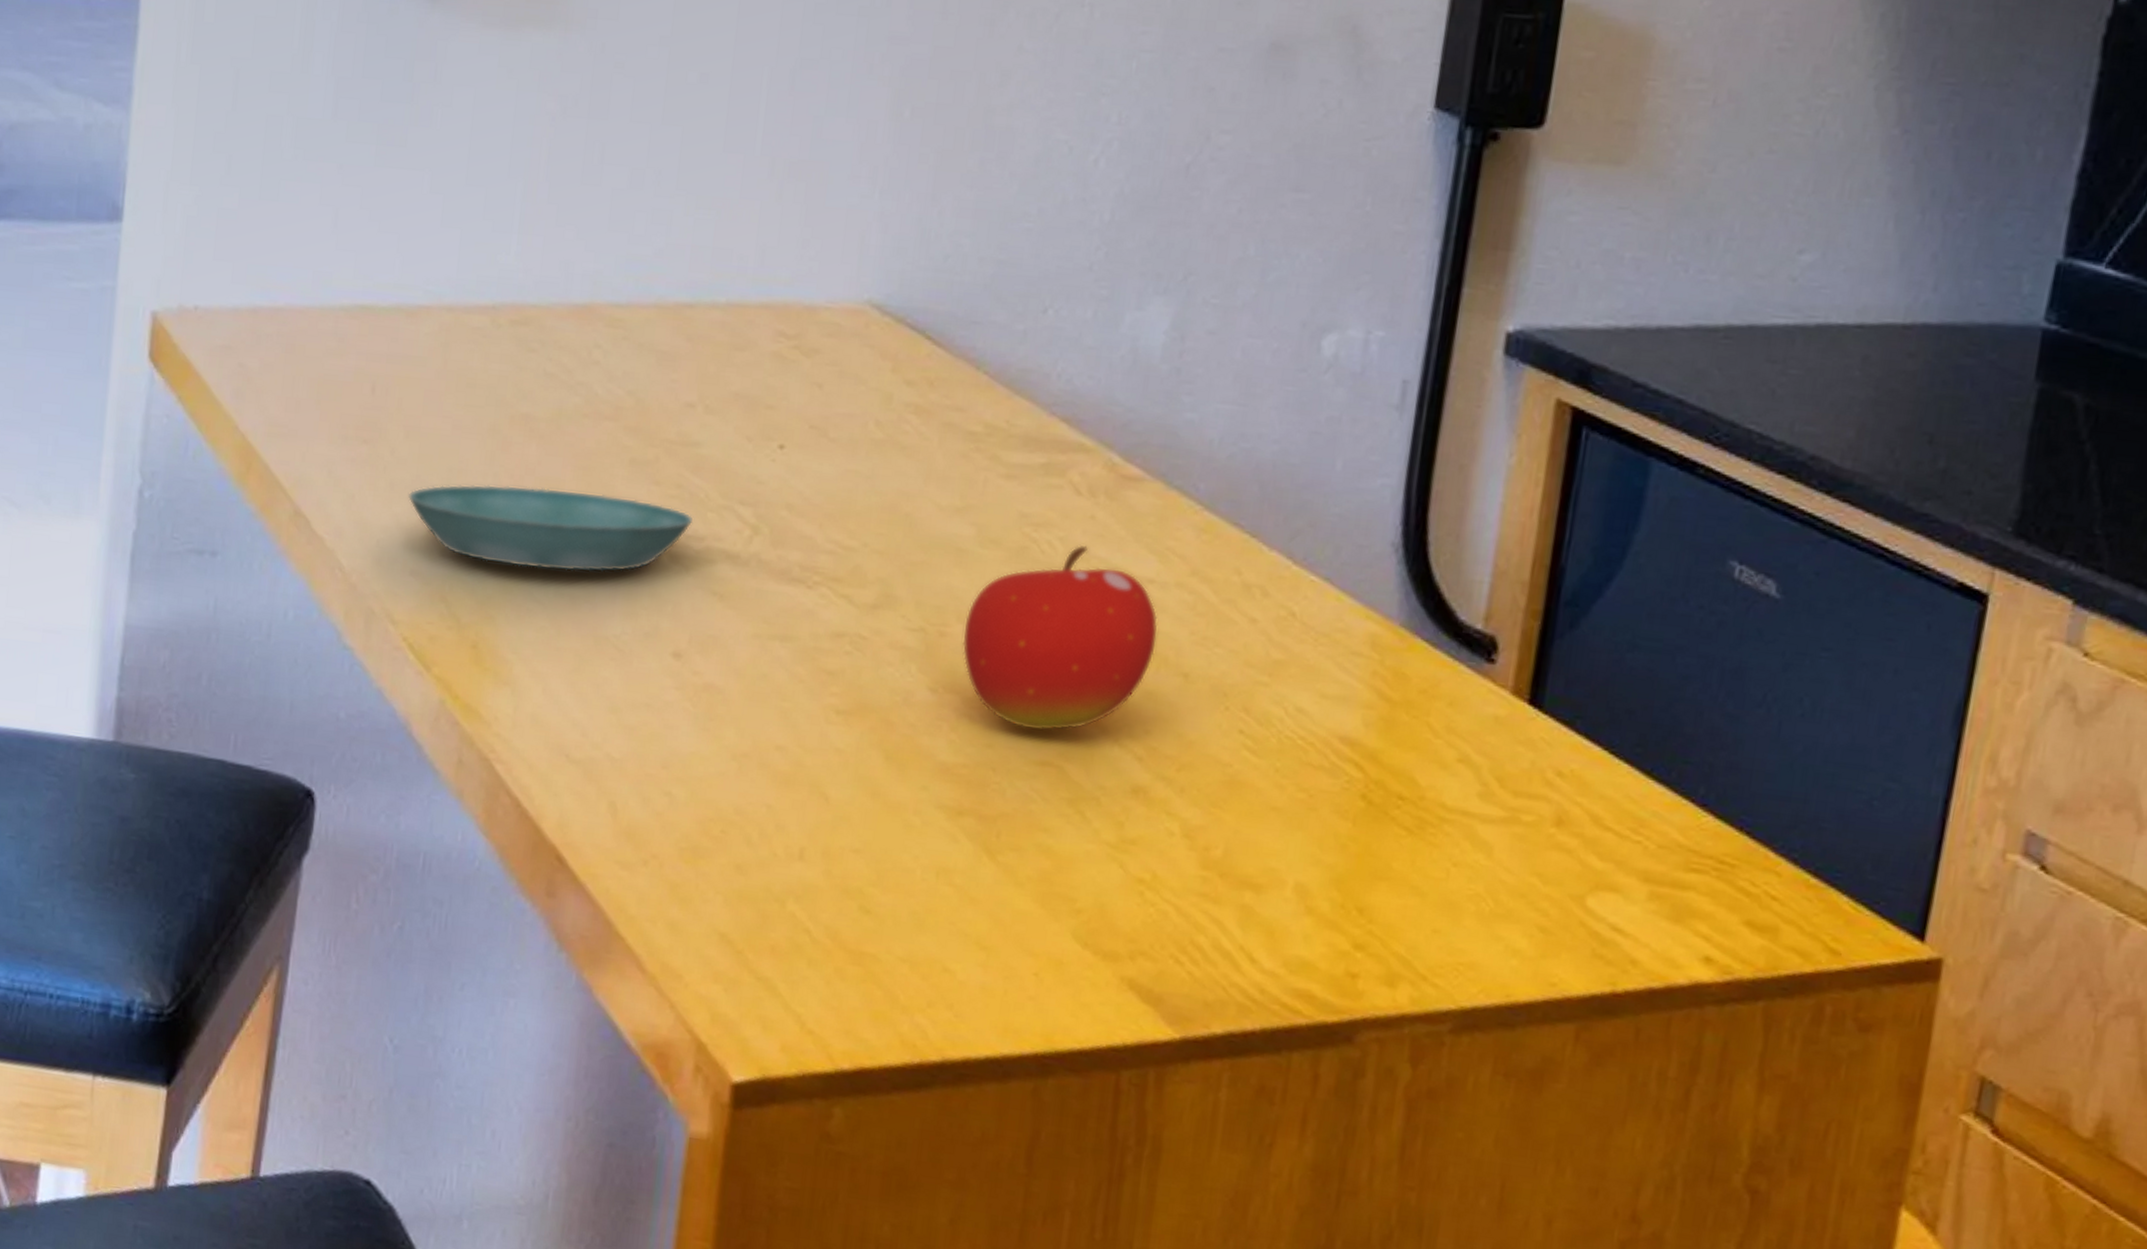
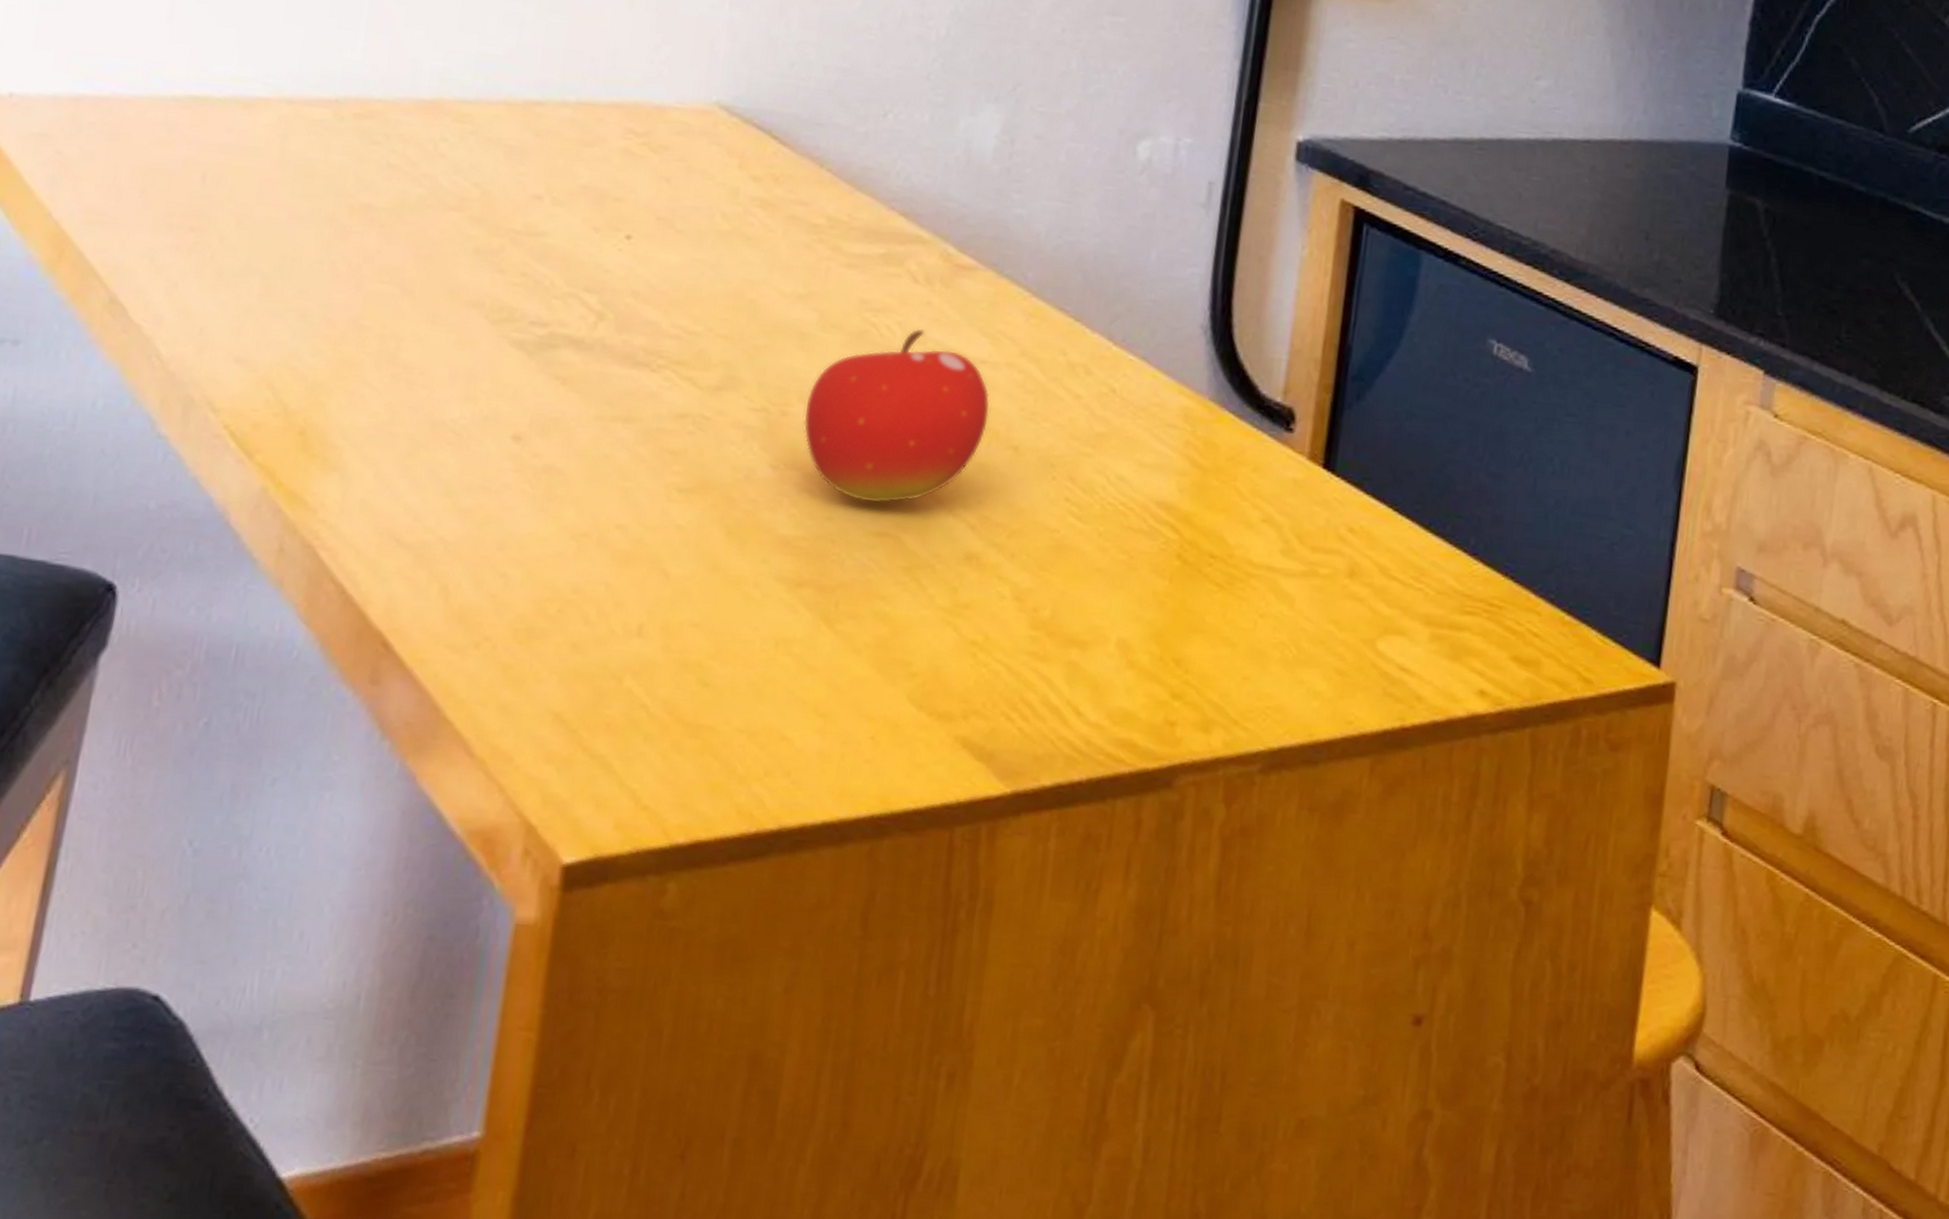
saucer: present [407,484,693,572] -> none [236,272,537,358]

